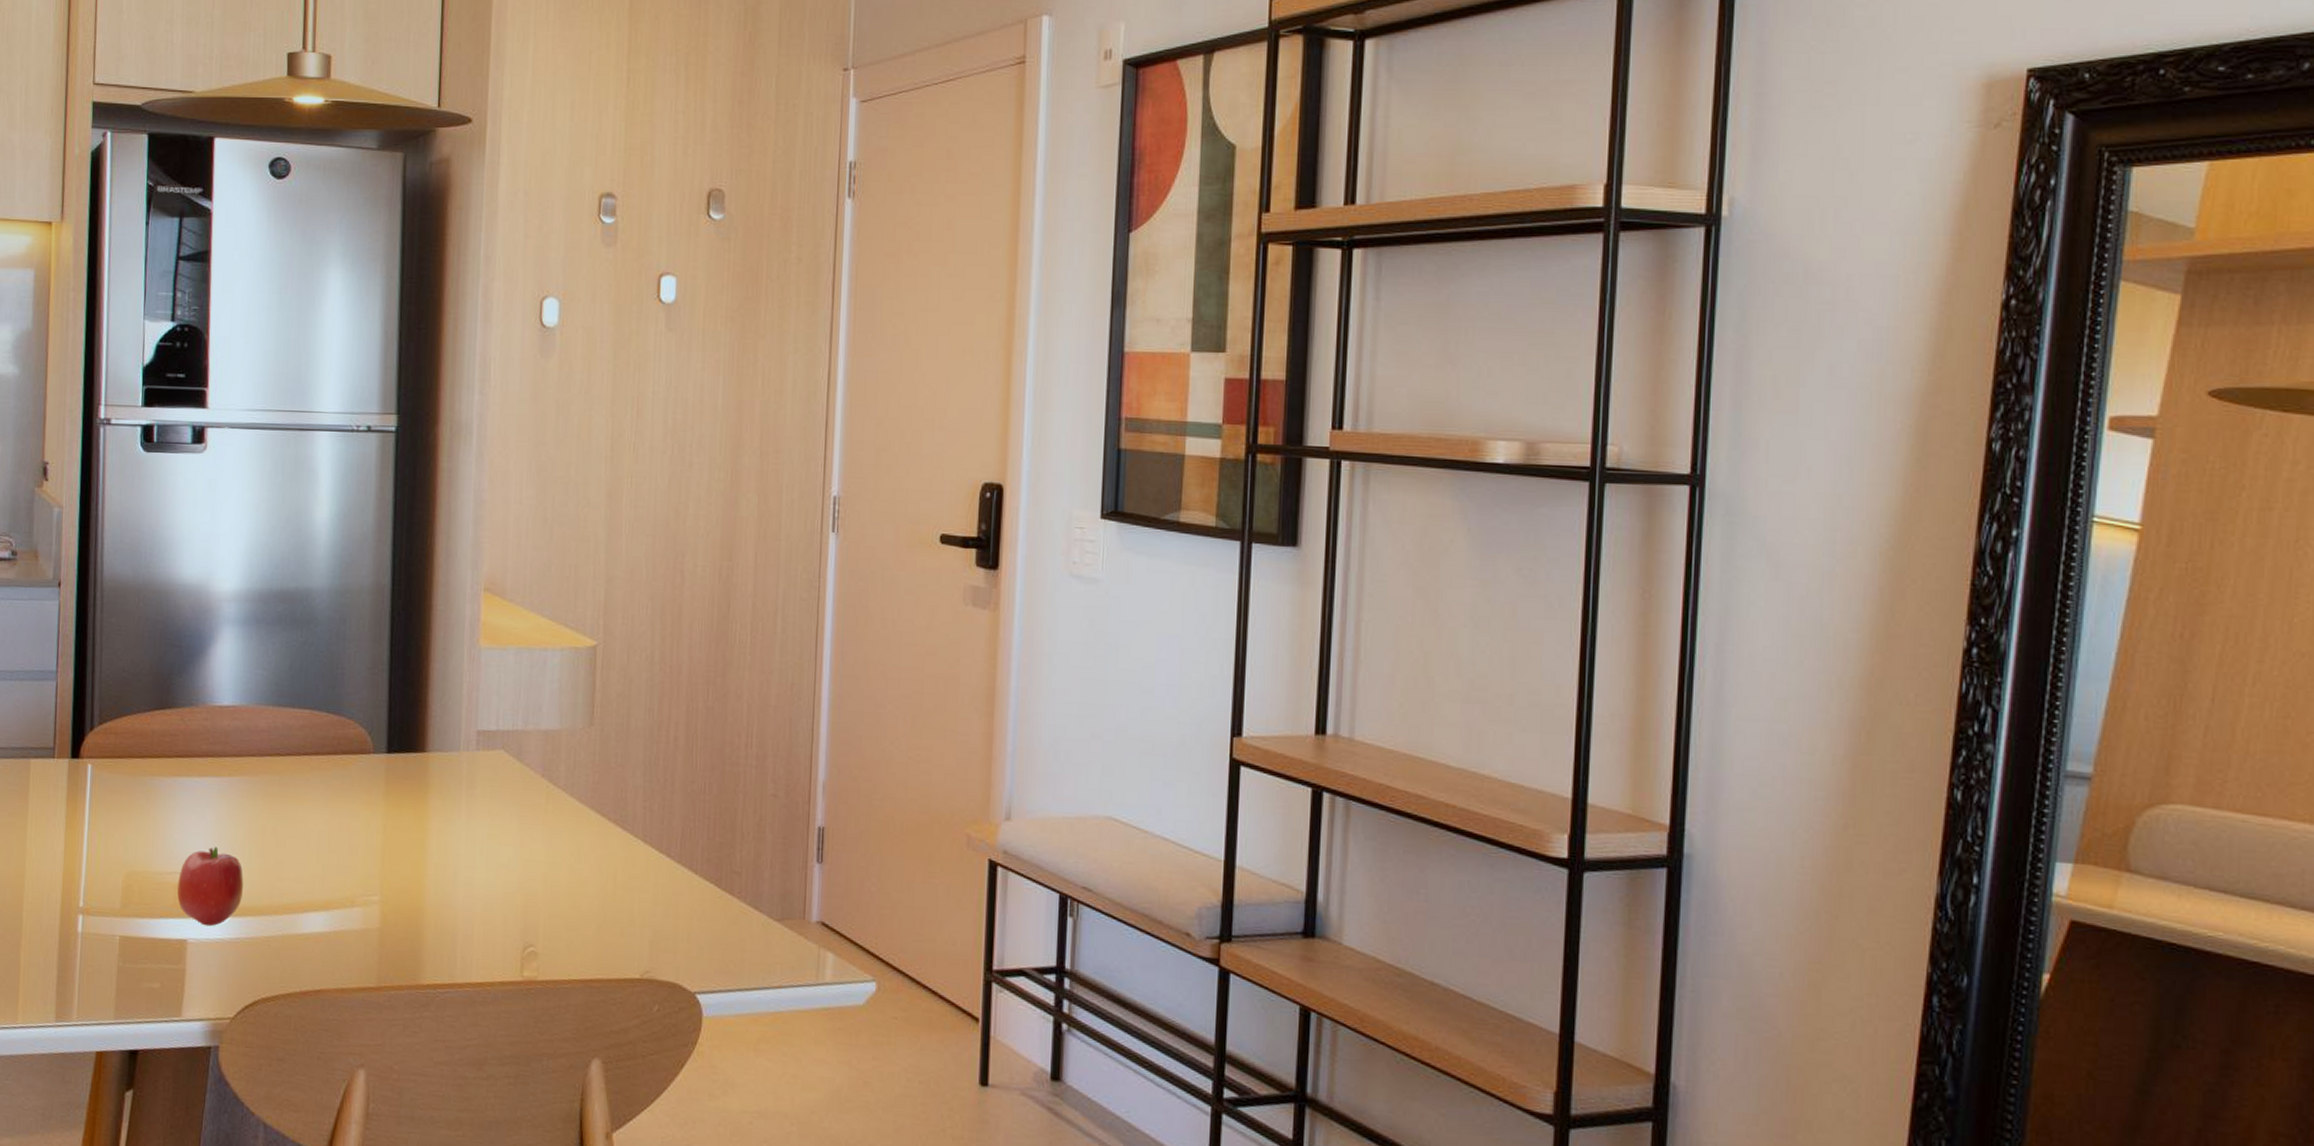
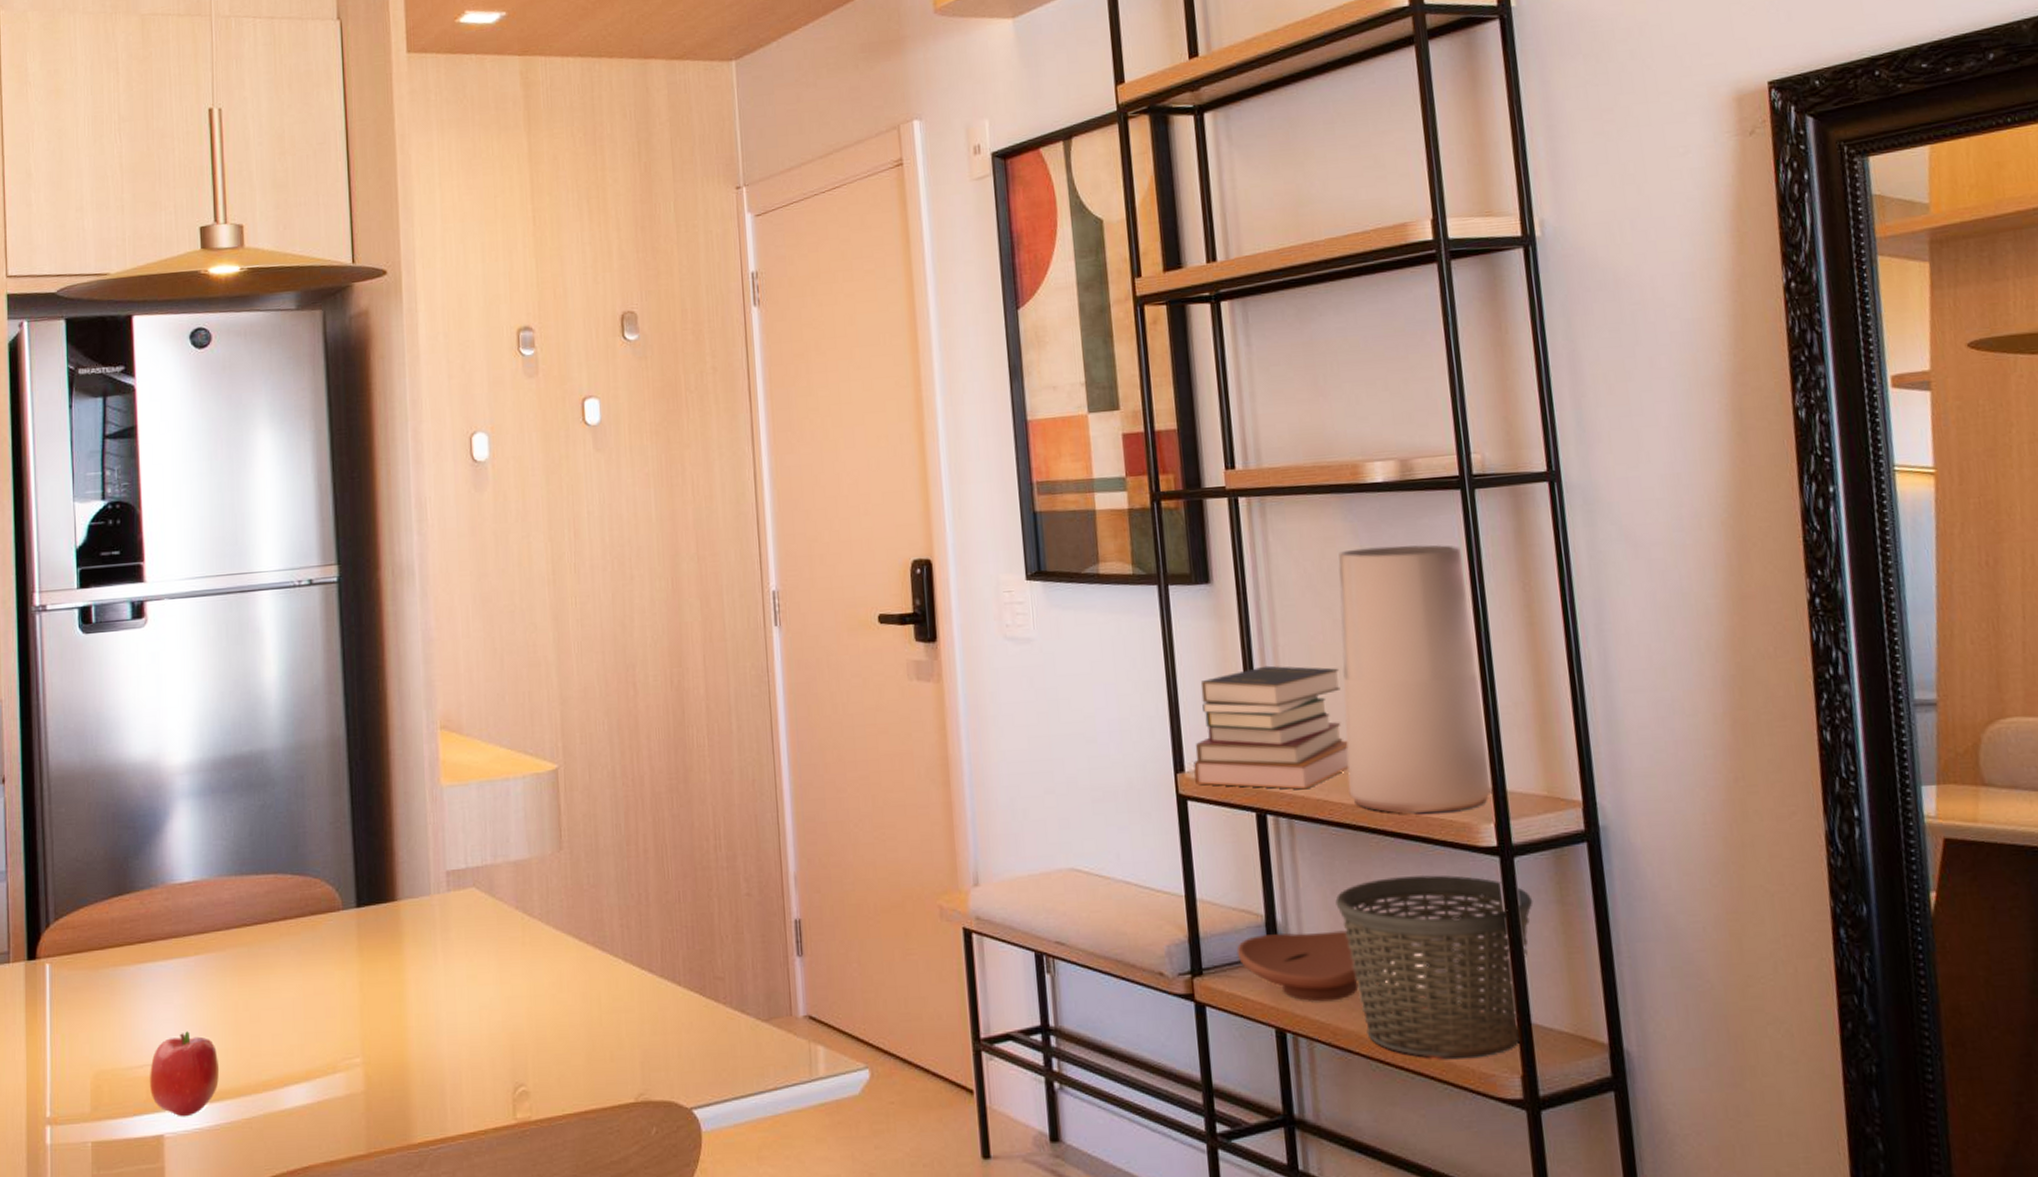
books: none [1252,639,1425,772] -> present [1193,665,1349,790]
decorative bowl: none [1270,911,1436,988] -> present [1236,930,1390,1002]
basket: none [1383,873,1597,1066] -> present [1335,875,1533,1058]
vase: none [1415,530,1580,816] -> present [1337,545,1492,814]

